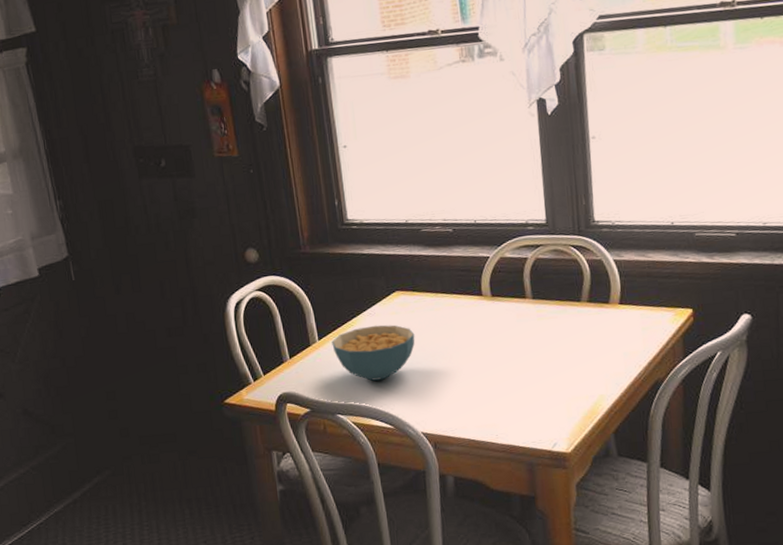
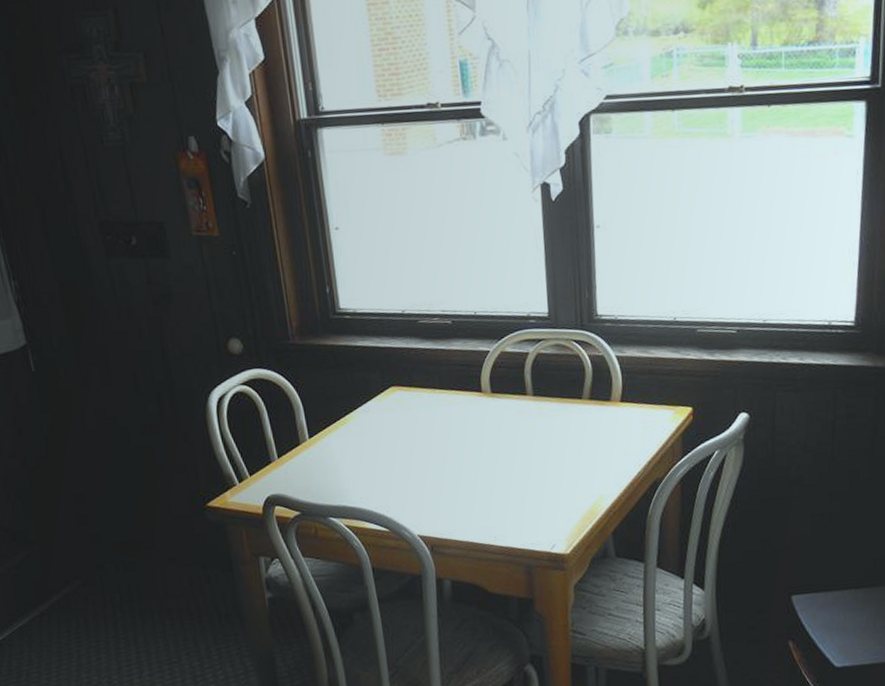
cereal bowl: present [331,325,415,381] -> none [323,422,412,482]

